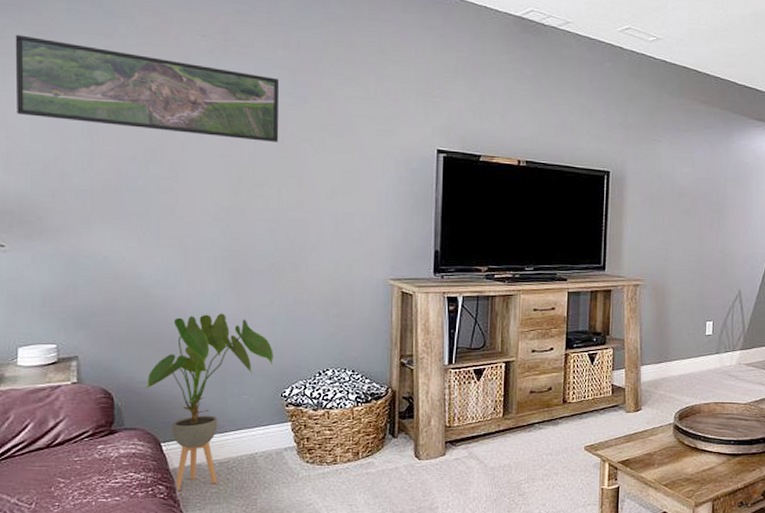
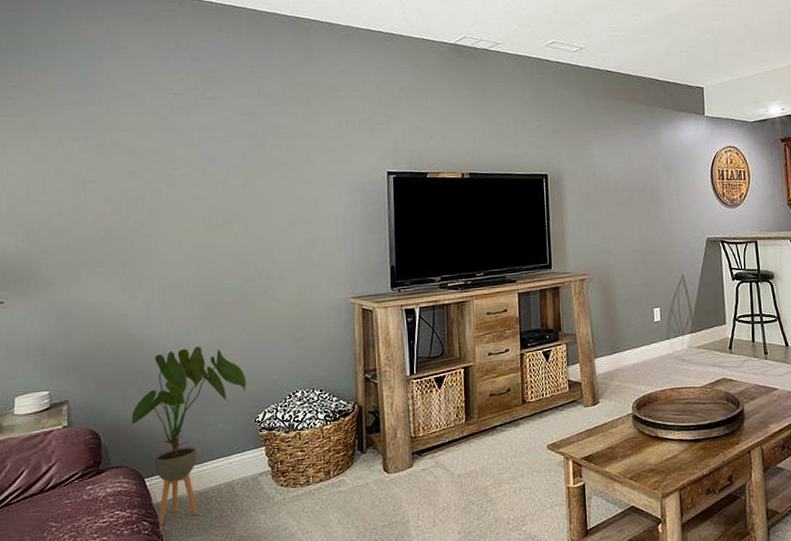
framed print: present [15,34,280,142] -> none [14,111,245,182]

